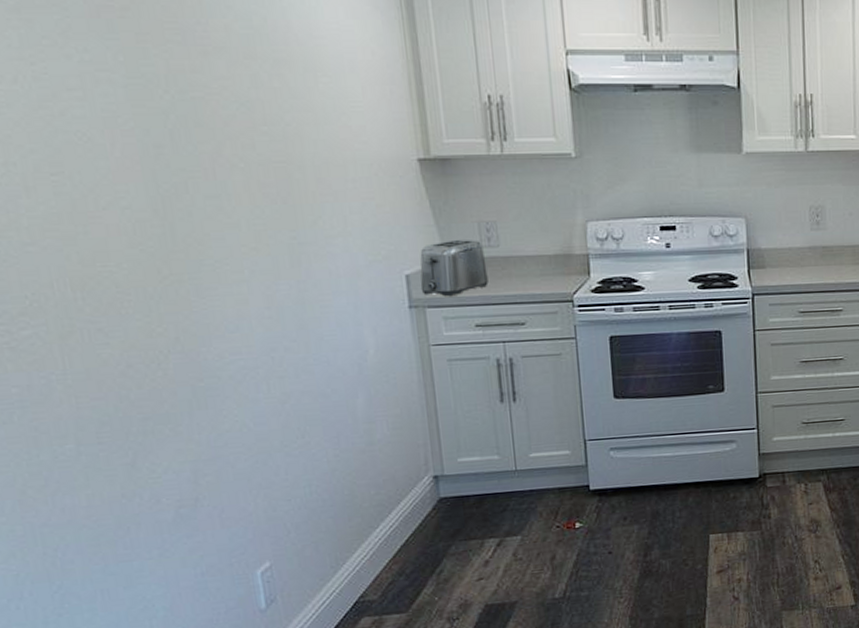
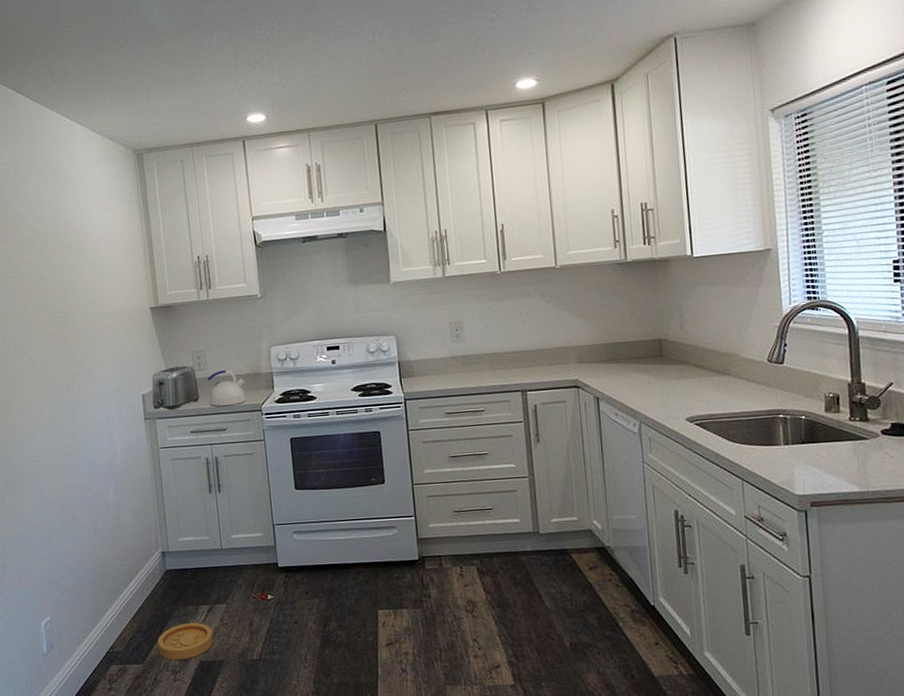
pet bowl: none [427,559,504,606] -> present [157,622,214,661]
kettle: none [499,248,552,295] -> present [207,370,246,407]

